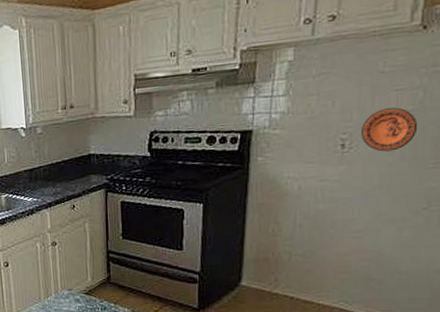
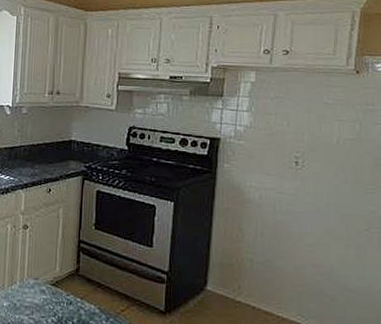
decorative plate: present [361,107,418,152] -> none [312,135,357,173]

